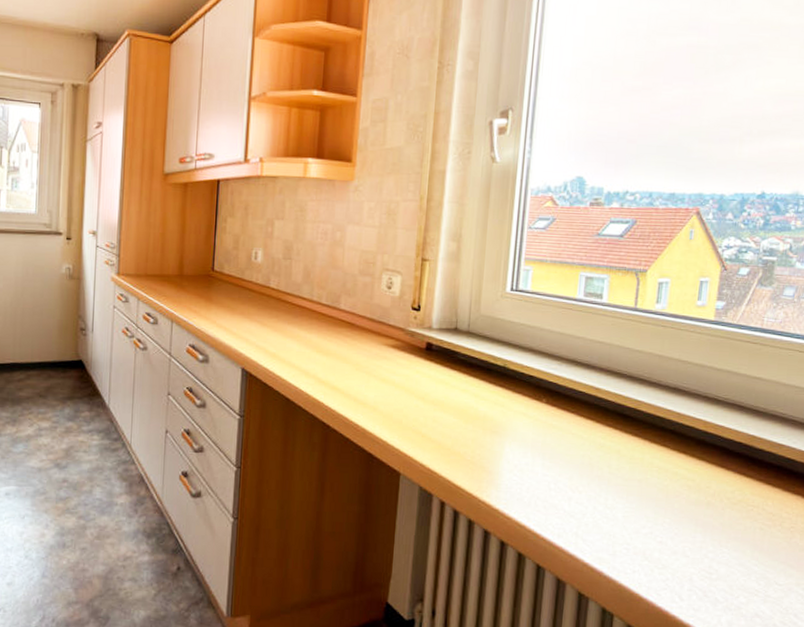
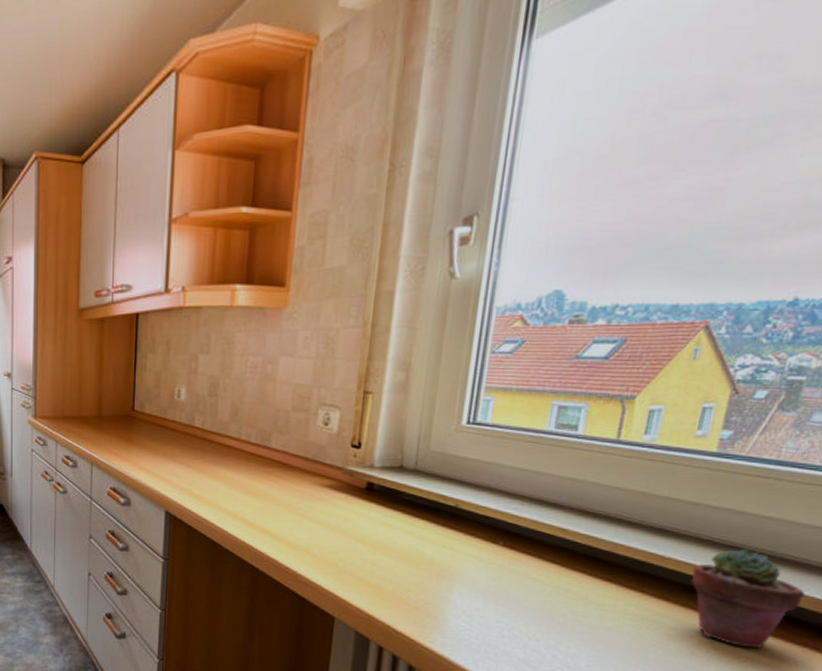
potted succulent: none [702,406,793,498] -> present [690,548,805,649]

